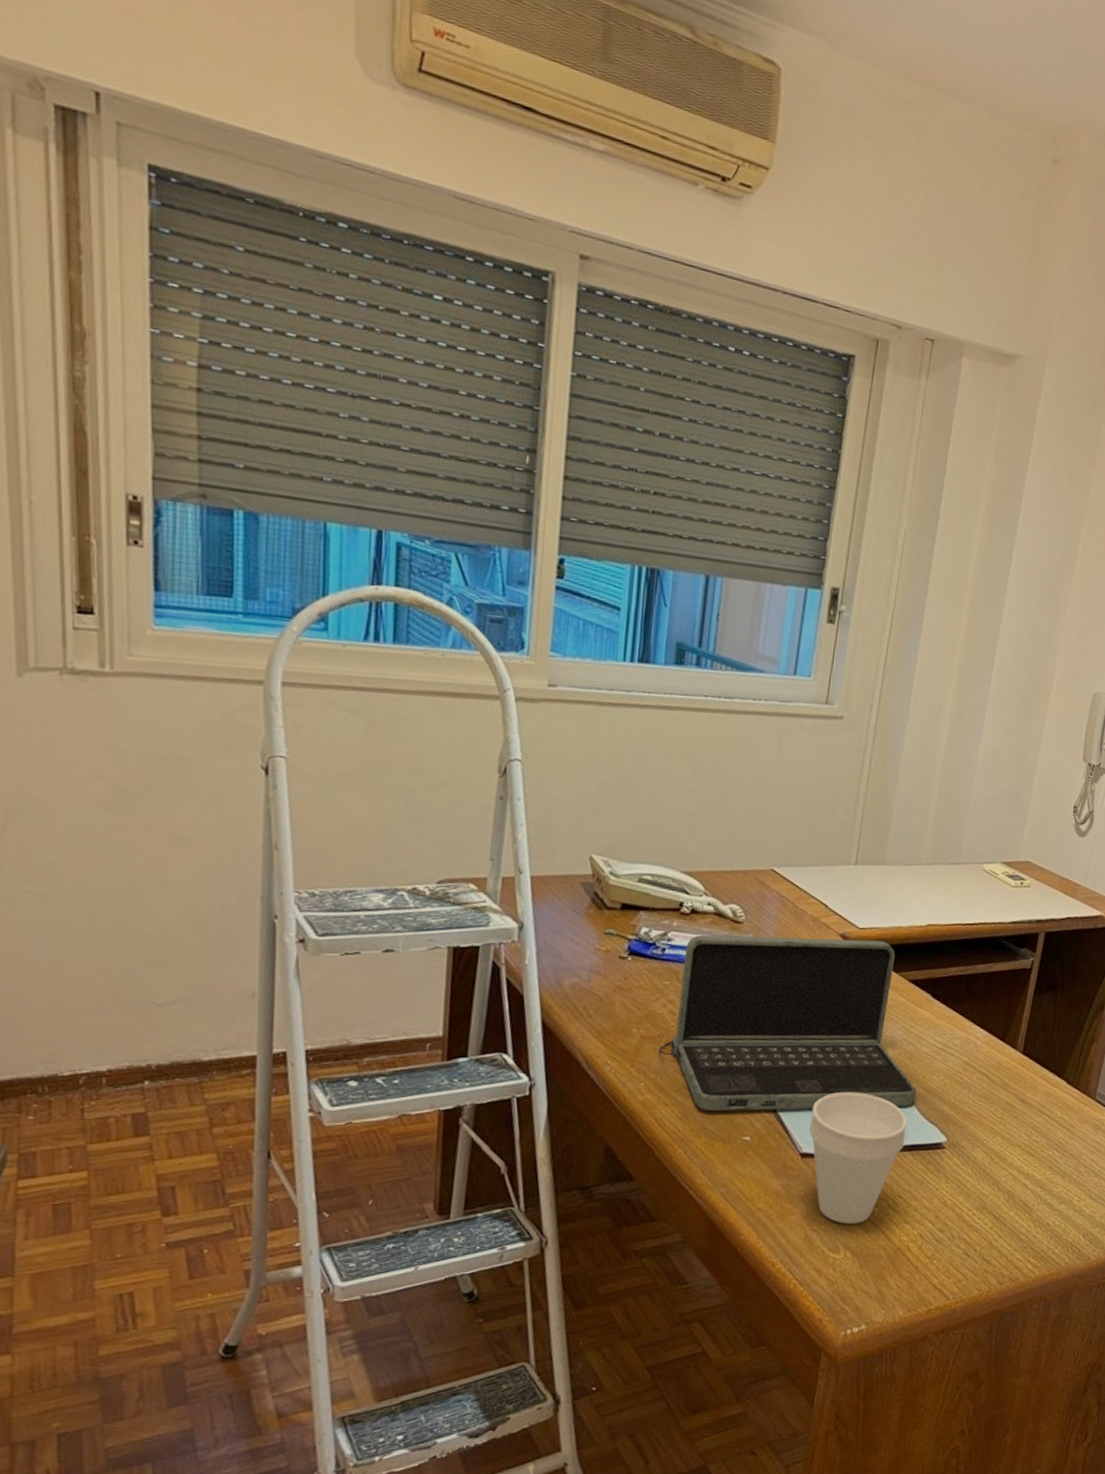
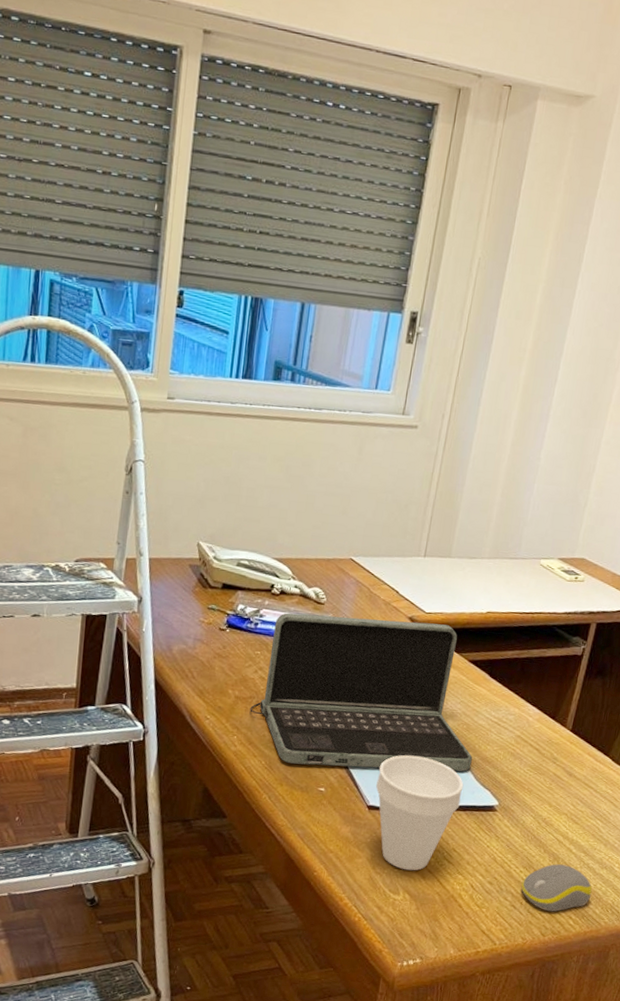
computer mouse: none [974,1203,1051,1257] -> present [521,864,592,912]

